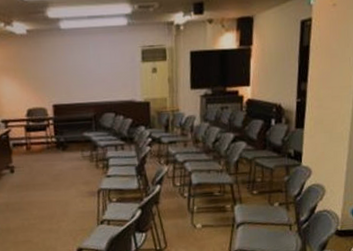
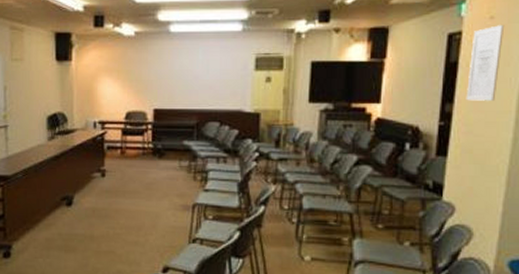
wall art: none [316,11,344,79] -> present [466,25,505,101]

